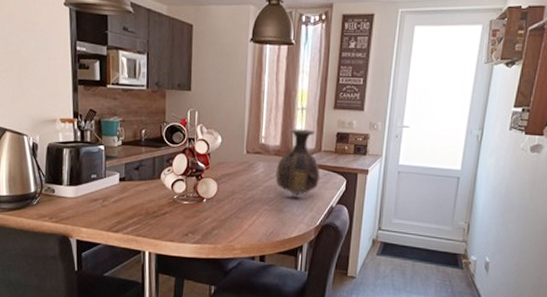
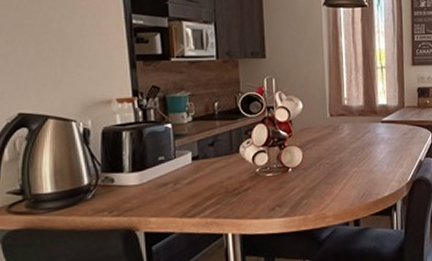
vase: present [275,128,321,196] -> none [361,86,407,154]

